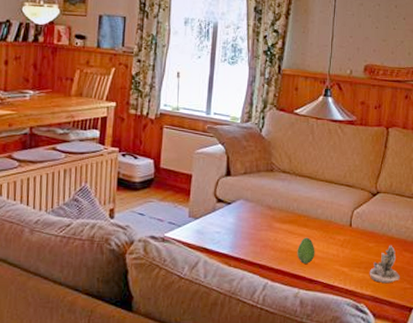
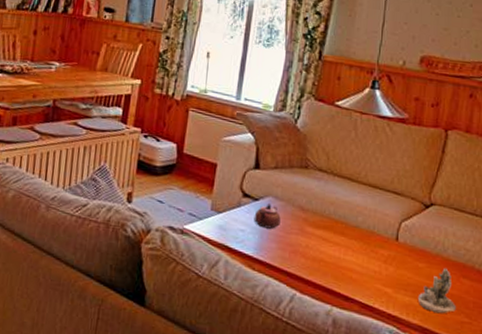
teapot: none [228,205,251,228] -> present [254,202,281,229]
fruit: present [297,237,315,264] -> none [331,247,353,278]

